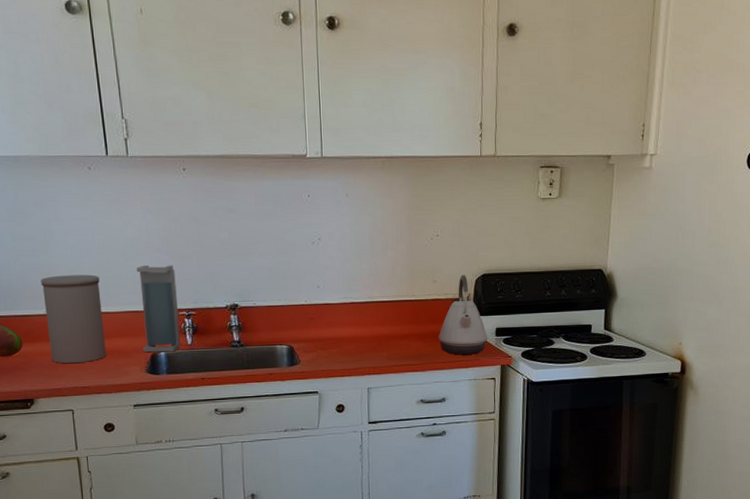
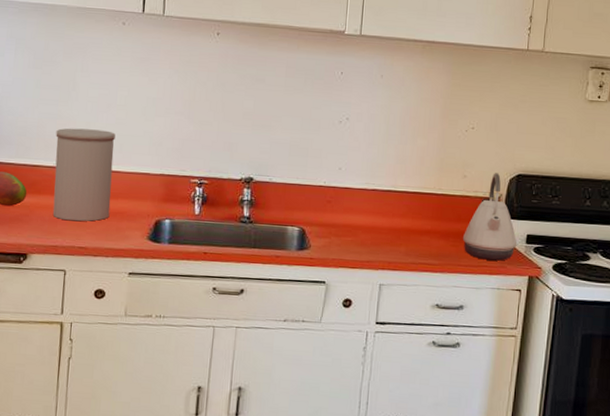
soap dispenser: present [136,265,181,353] -> none [148,127,194,221]

